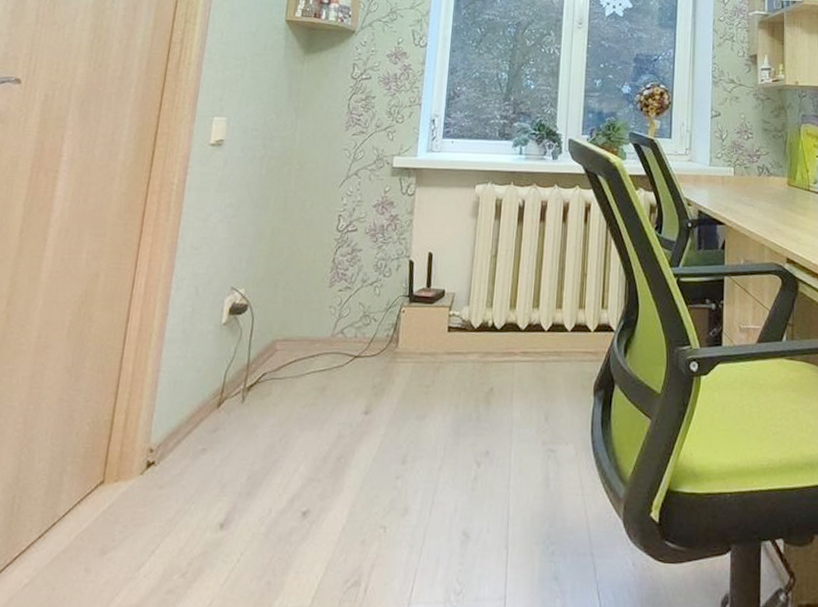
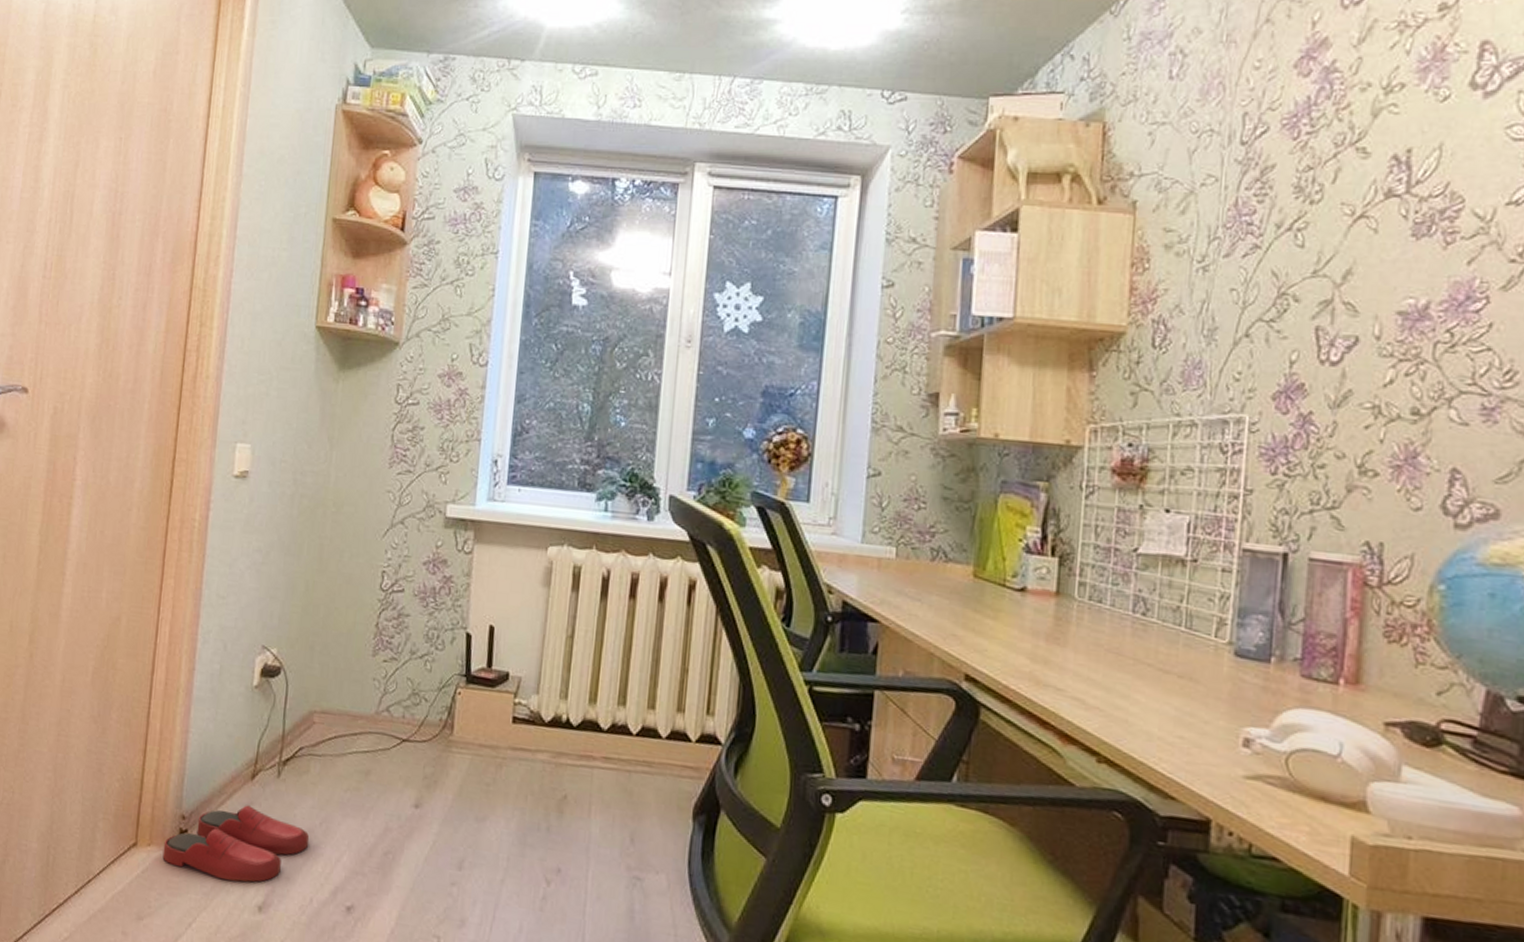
slippers: none [129,431,270,504] -> present [162,805,310,883]

